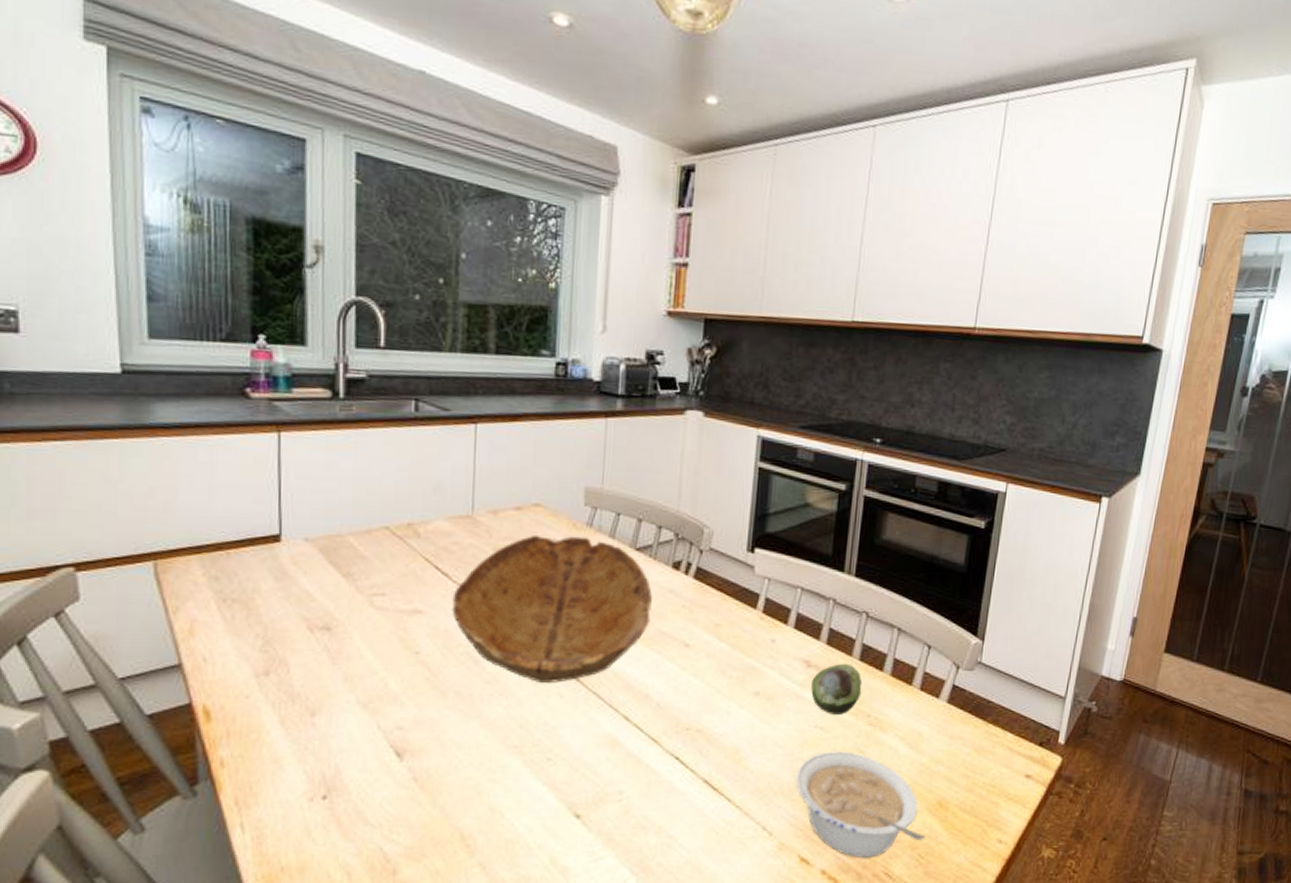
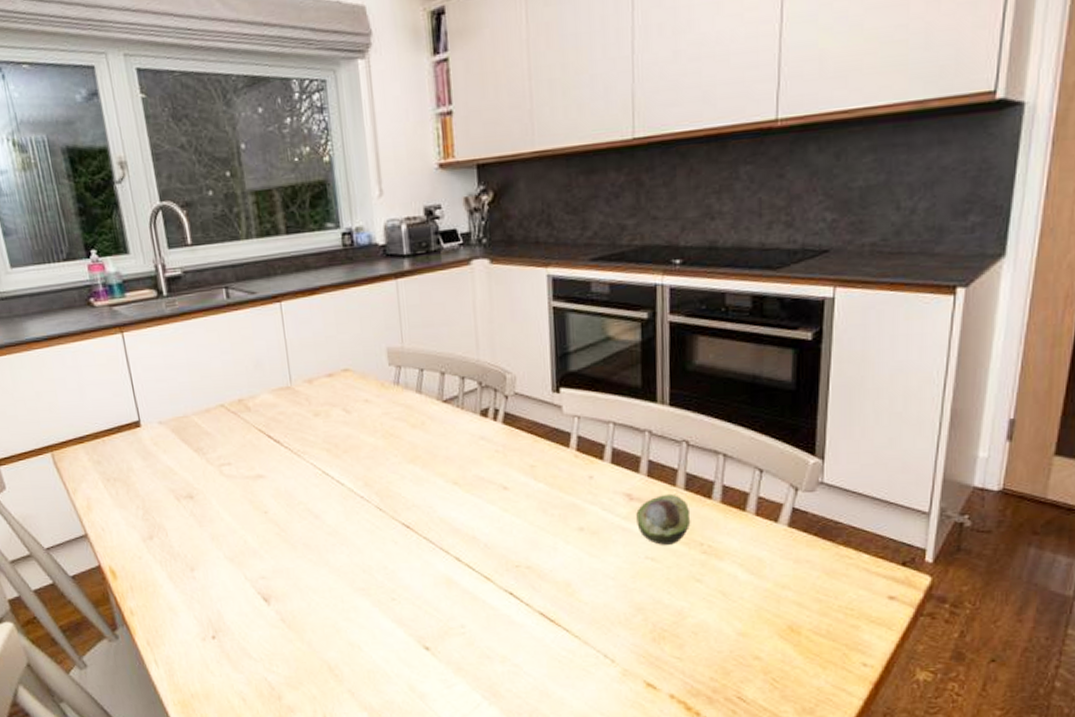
wooden bowl: present [452,534,653,684] -> none [286,394,467,533]
legume: present [795,751,926,858] -> none [631,580,779,683]

